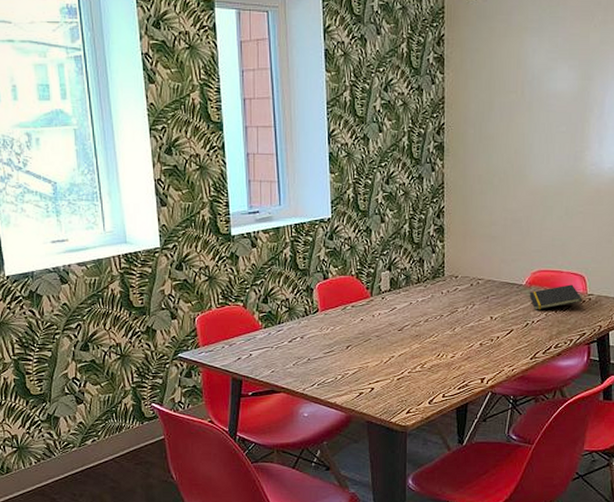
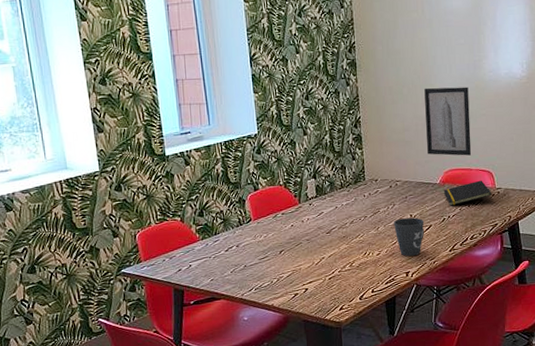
mug: none [472,320,506,362] -> present [394,217,425,257]
wall art: none [515,178,567,257] -> present [424,86,472,156]

